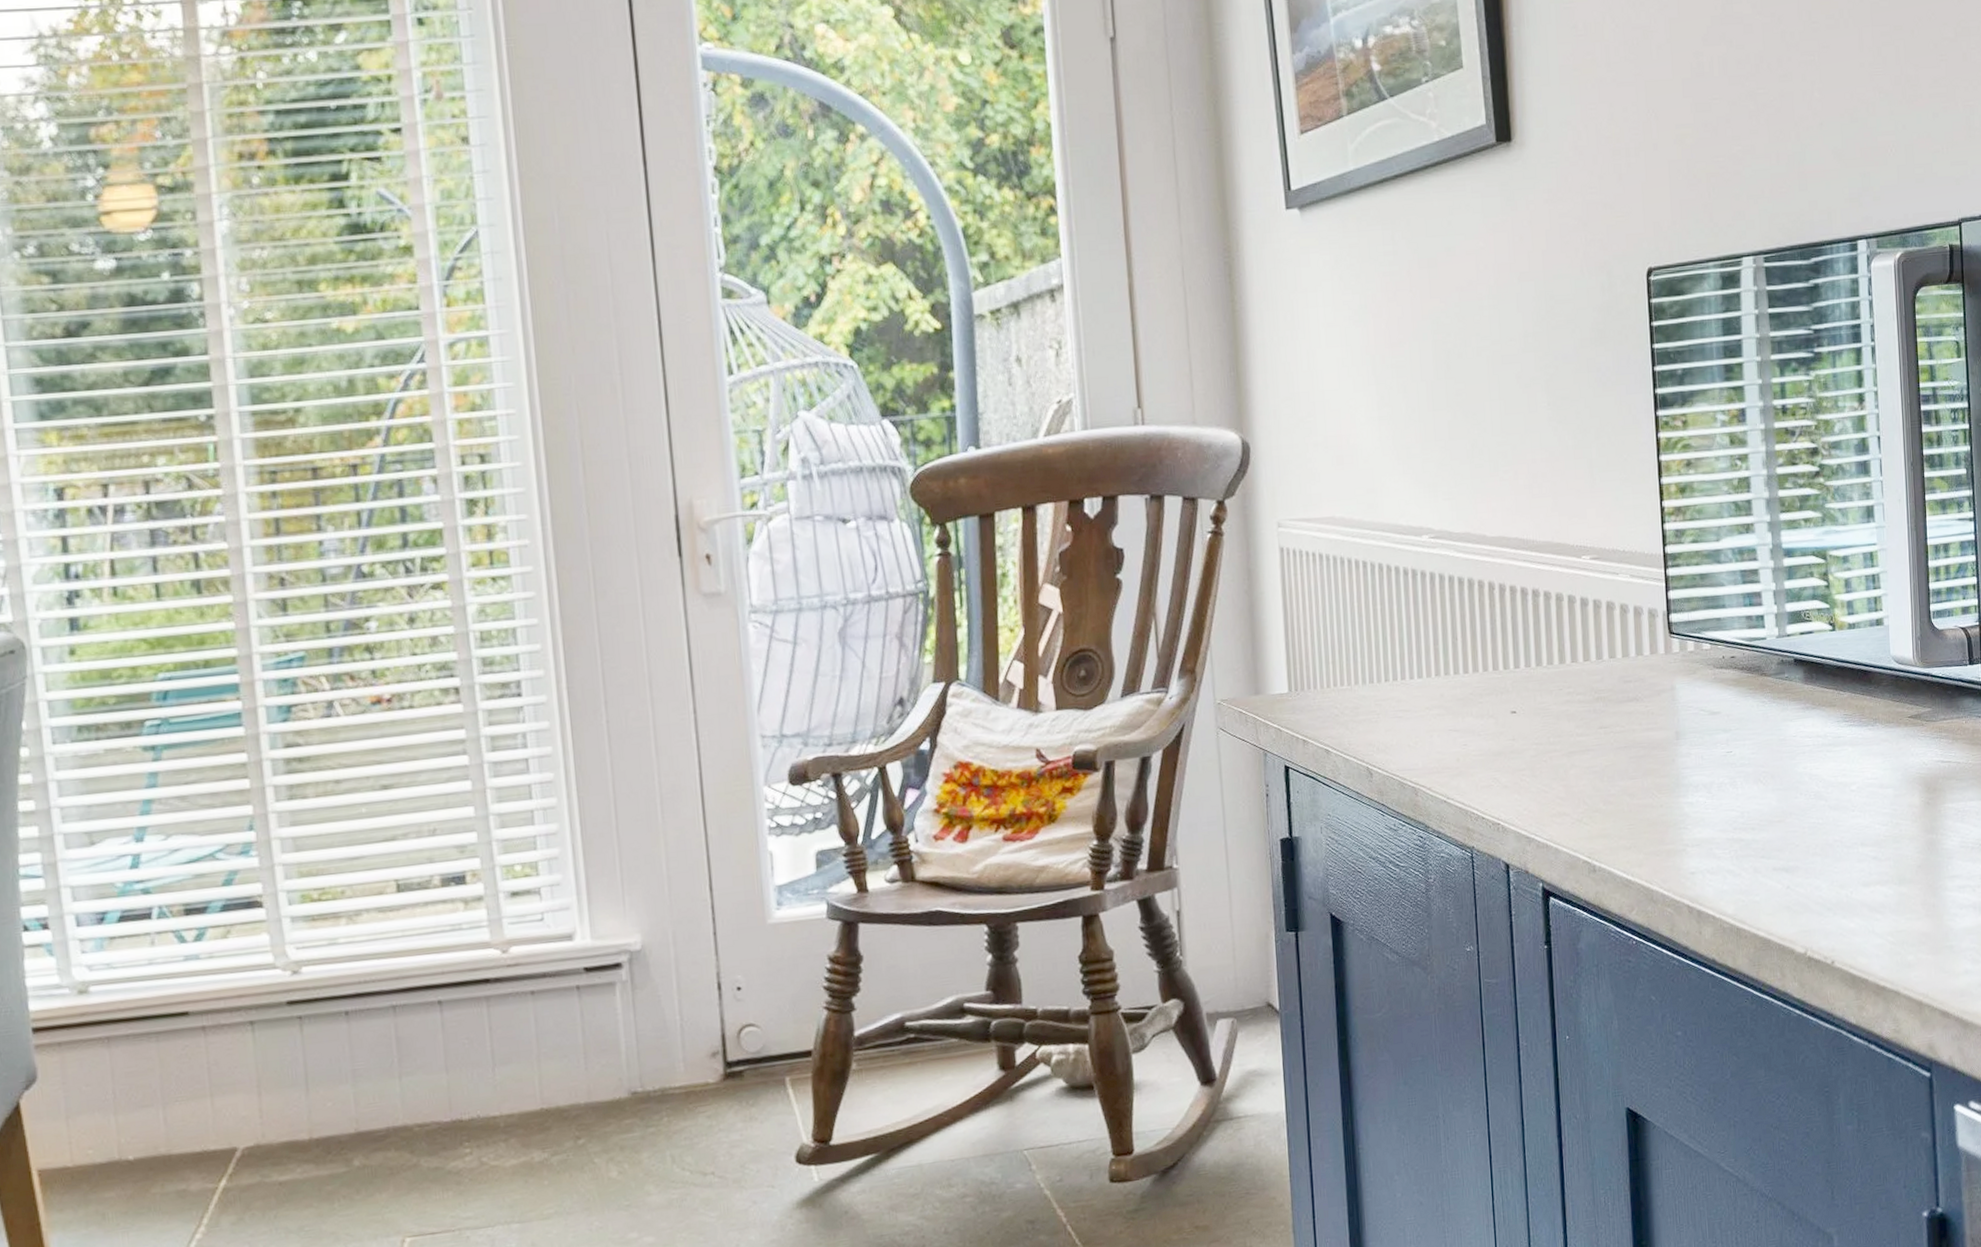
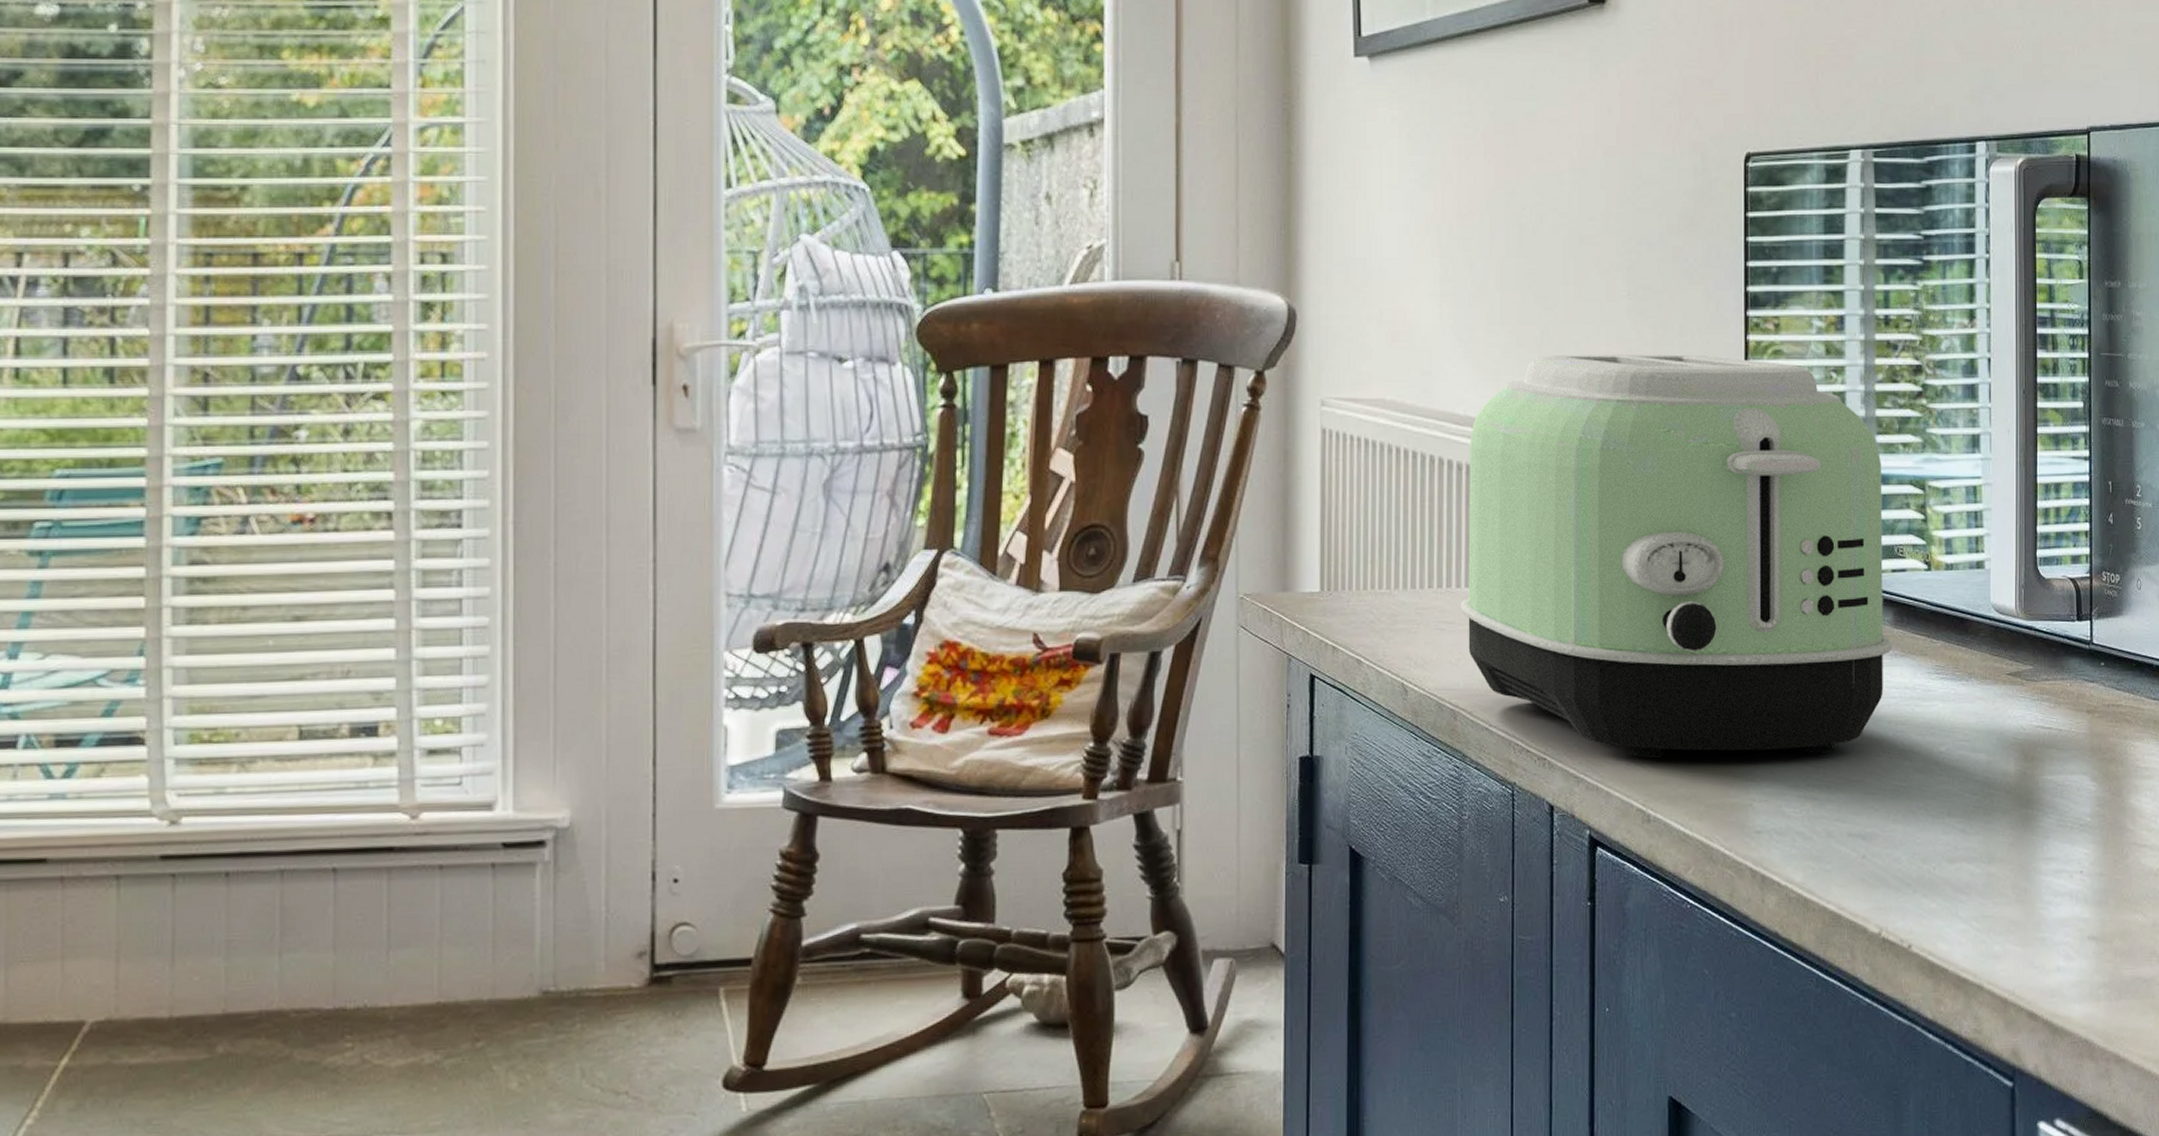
toaster: none [1413,454,1805,816] -> present [1460,354,1893,758]

